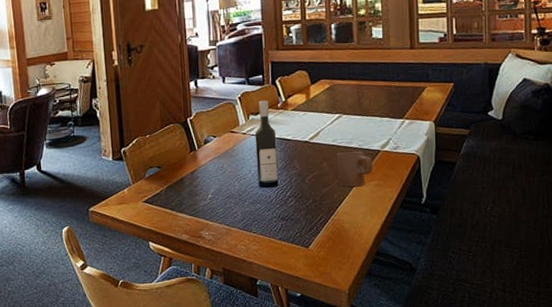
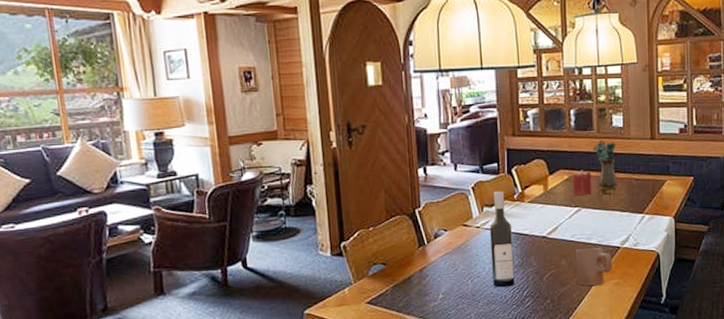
candle: none [333,79,352,104] -> present [572,170,592,197]
vase: none [353,50,378,102] -> present [593,139,618,195]

